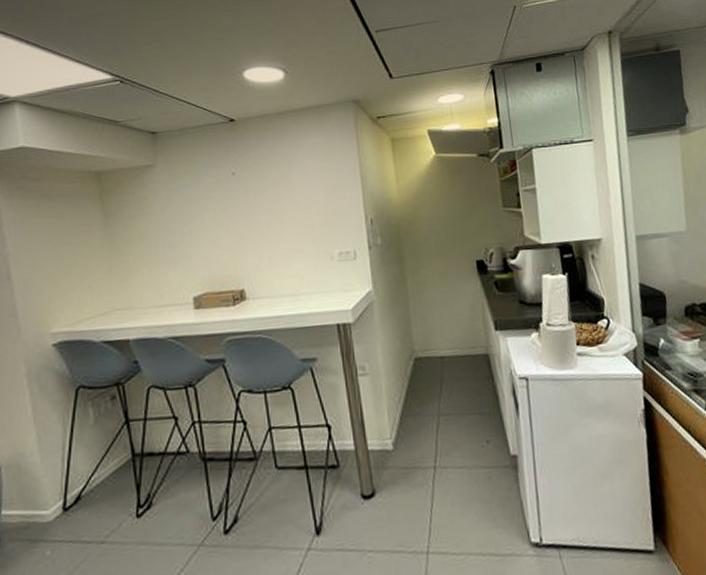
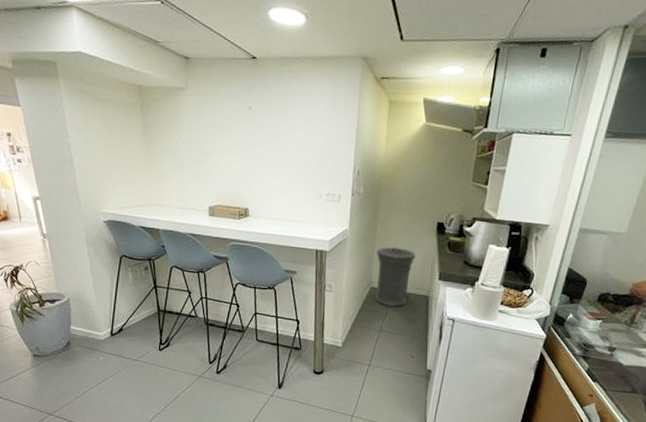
trash can: none [412,300,464,379] -> present [375,247,416,307]

